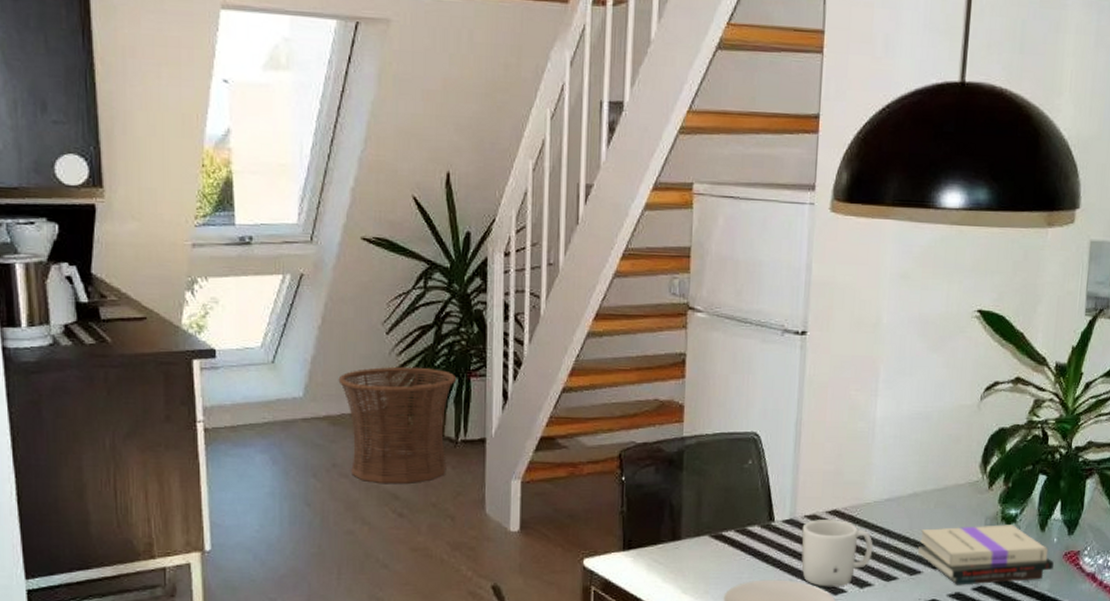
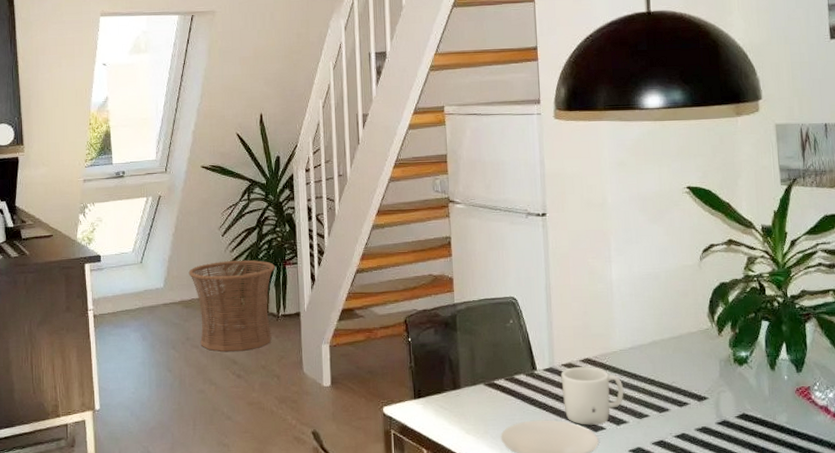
books: present [918,524,1054,585] -> none [664,365,788,421]

